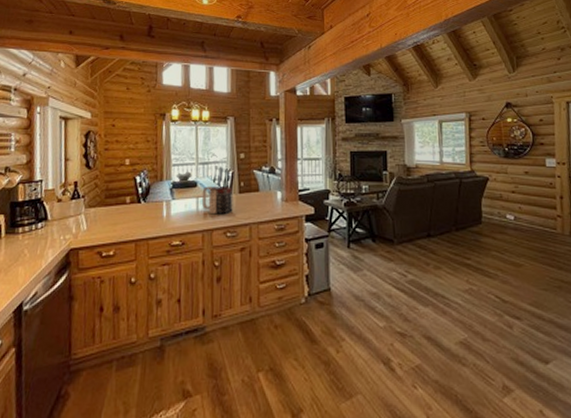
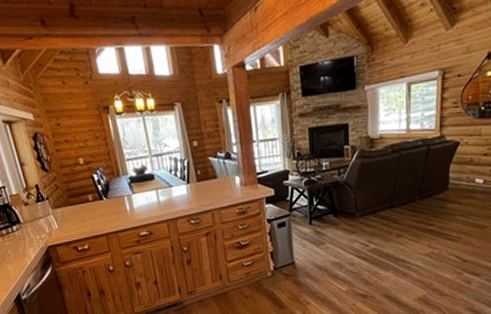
mug: present [202,186,233,215] -> none [160,176,193,205]

